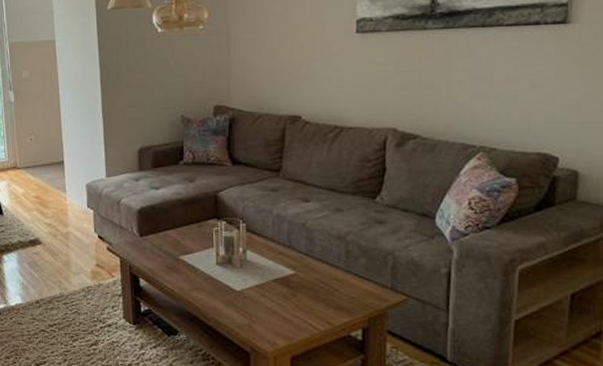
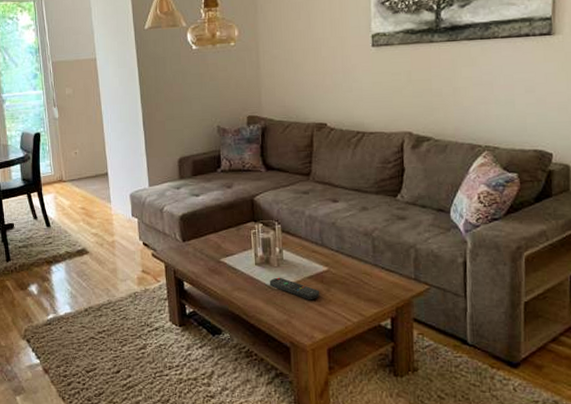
remote control: none [230,278,285,305] -> present [269,277,320,300]

